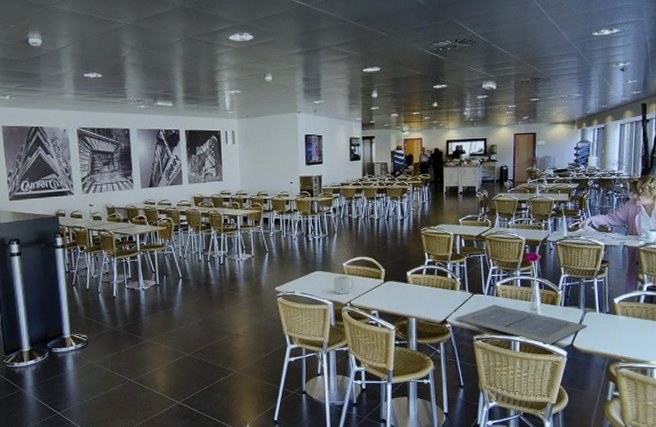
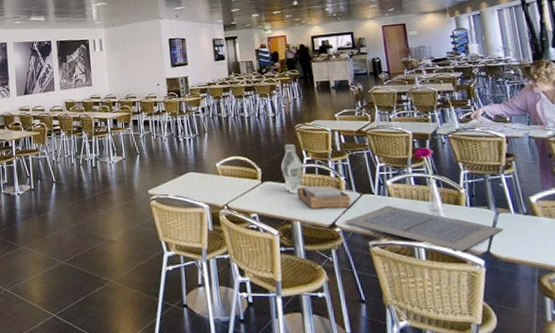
mug: present [333,276,354,294] -> none [207,177,230,197]
vase: none [403,246,424,293] -> present [280,143,304,194]
napkin holder: none [416,286,463,307] -> present [297,185,351,209]

